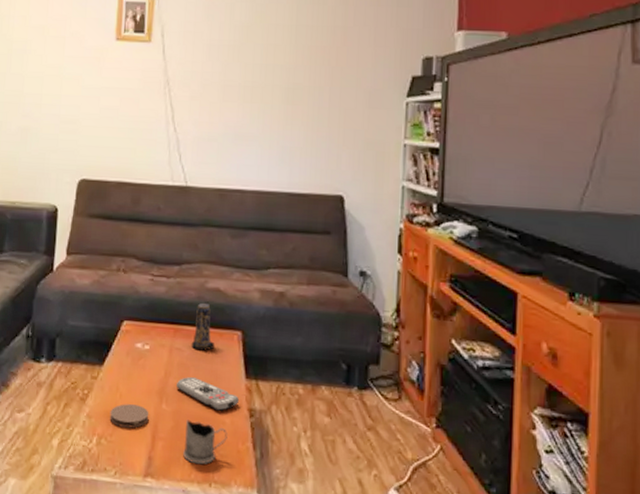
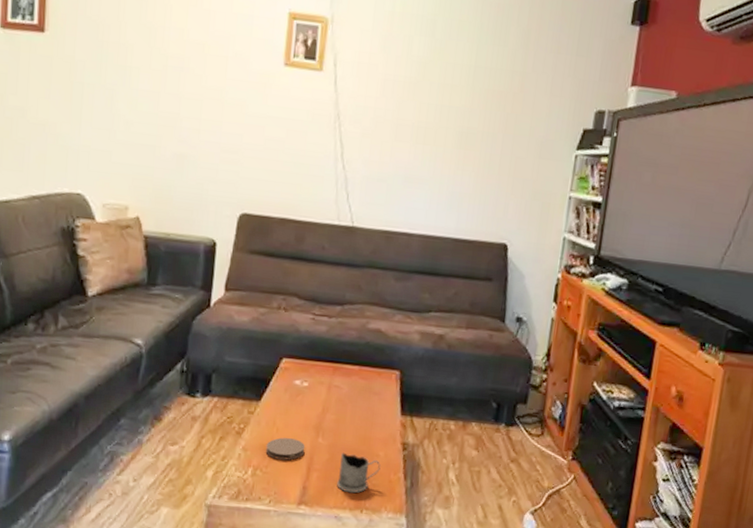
remote control: present [177,377,239,411] -> none [333,413,393,445]
candle: present [191,302,215,351] -> none [349,342,374,389]

